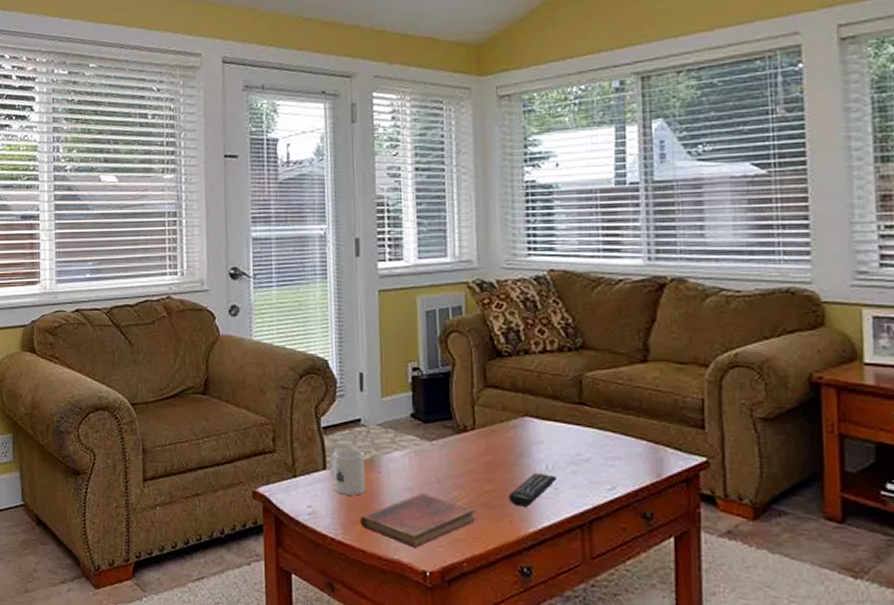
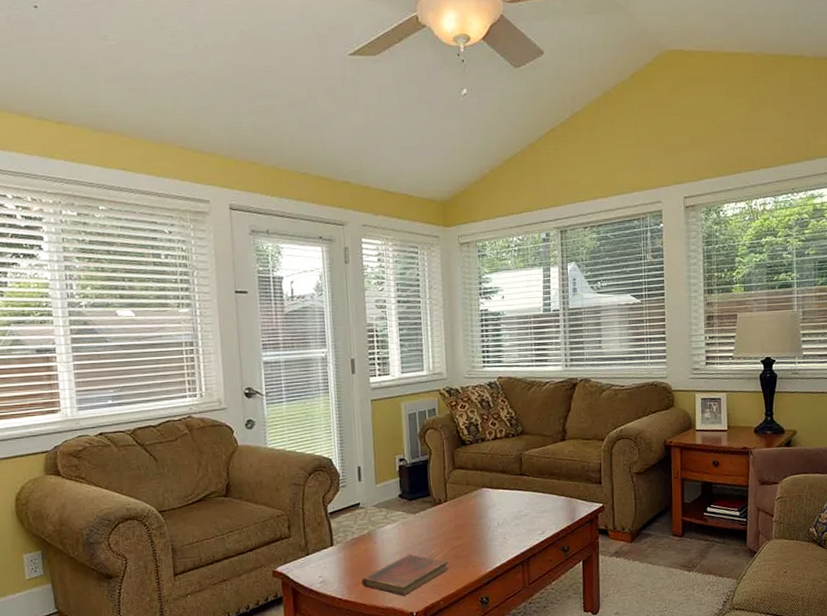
mug: present [329,448,366,496] -> none [336,527,366,564]
remote control: present [508,472,558,507] -> none [472,528,506,554]

